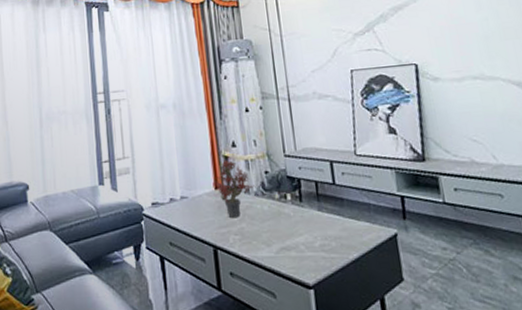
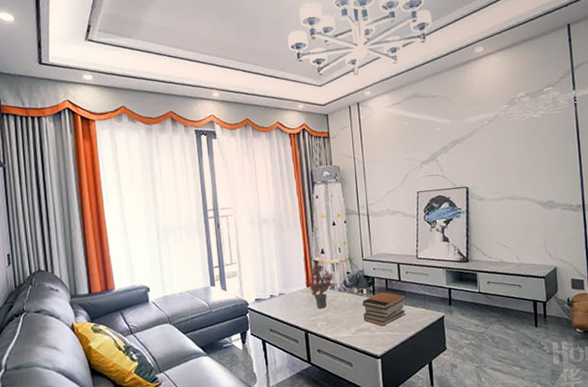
book stack: none [286,196,346,245] -> present [362,290,407,327]

